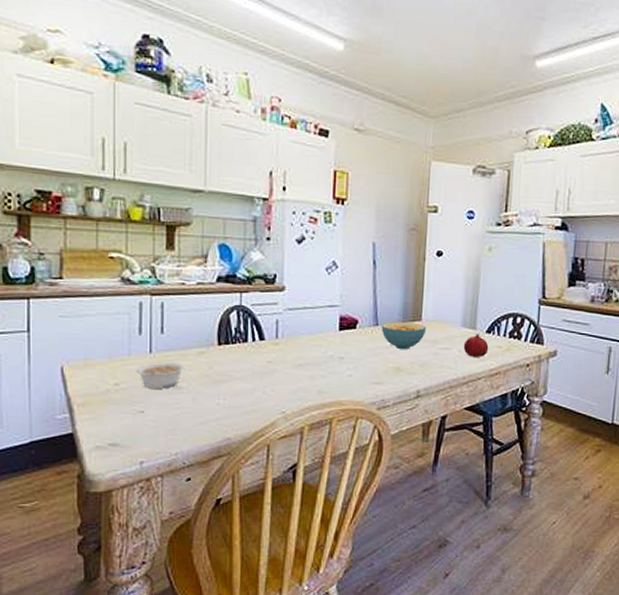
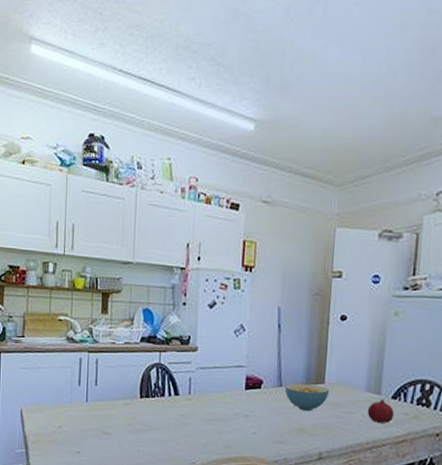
legume: present [136,362,185,389] -> none [75,410,113,434]

